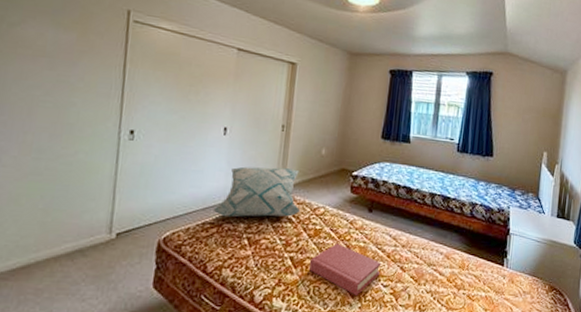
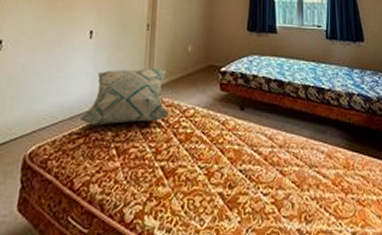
hardback book: present [309,243,382,295] -> none [181,148,259,208]

